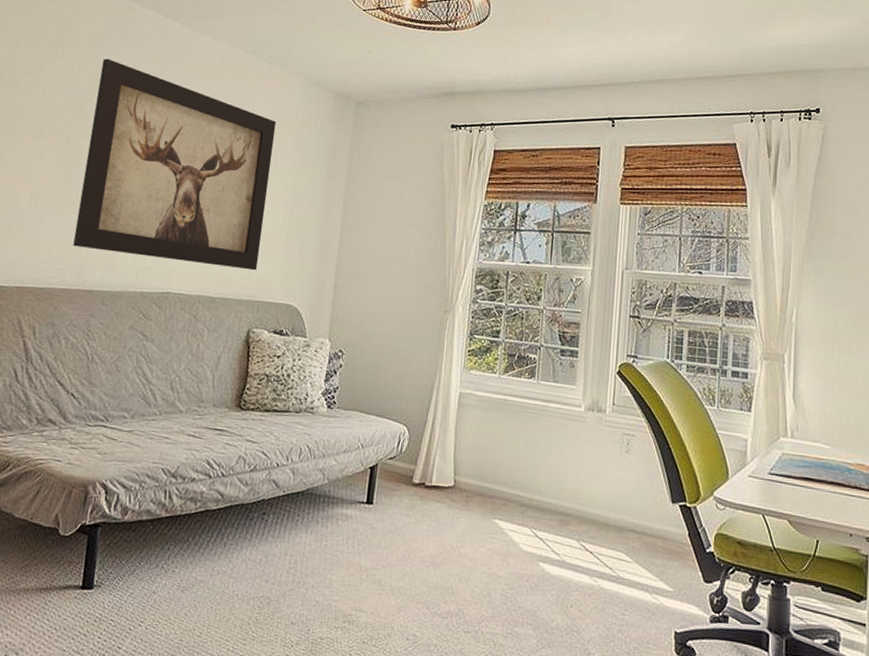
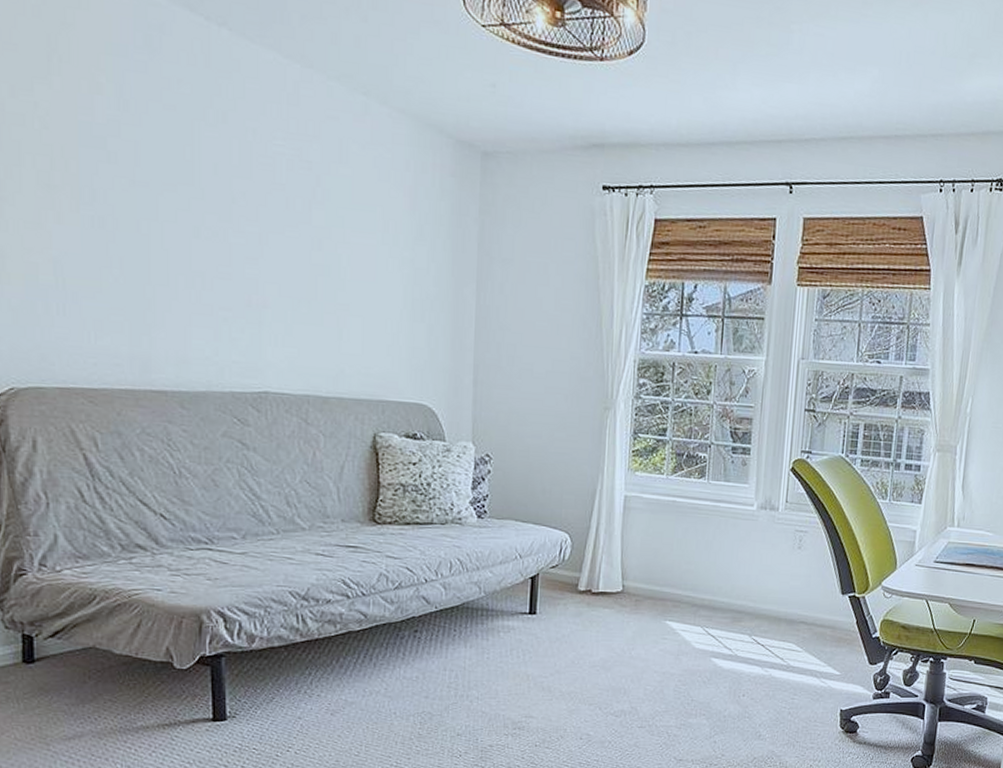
wall art: present [73,58,277,271] -> none [123,77,381,365]

